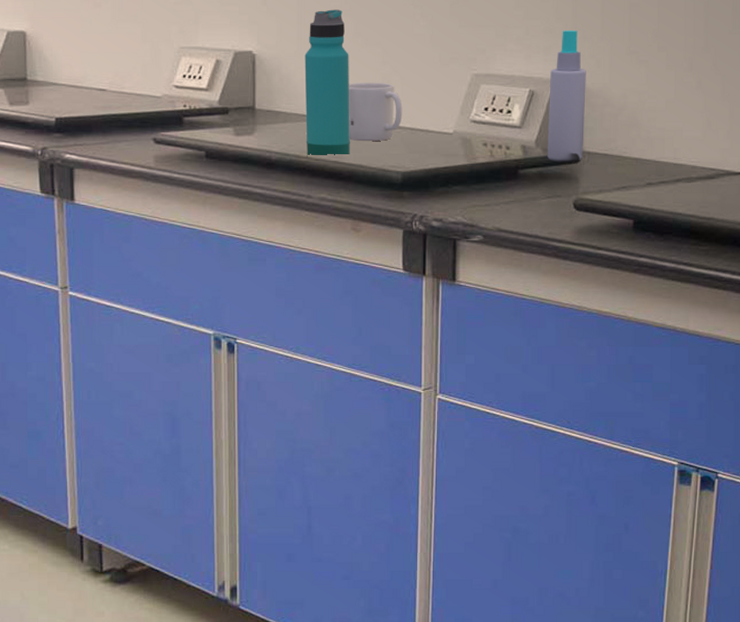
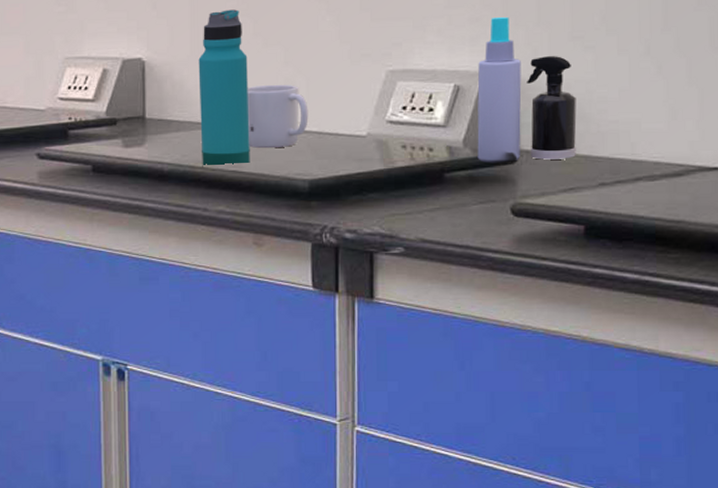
spray bottle: none [591,68,631,161] -> present [527,56,577,160]

